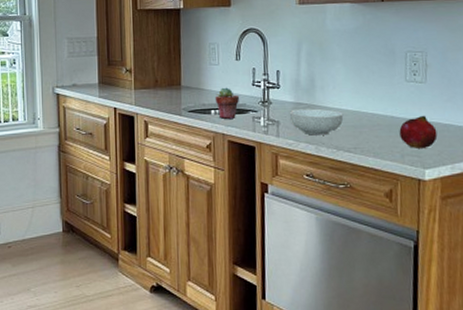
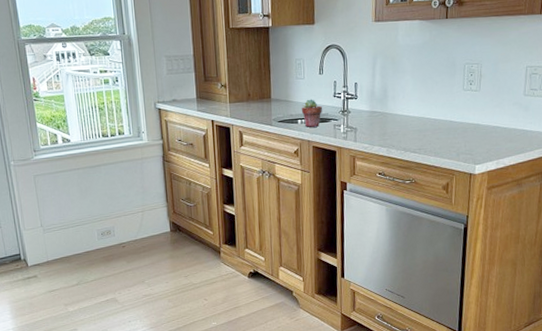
cereal bowl: present [290,108,344,136] -> none [366,116,411,140]
fruit: present [399,115,438,148] -> none [456,119,487,148]

